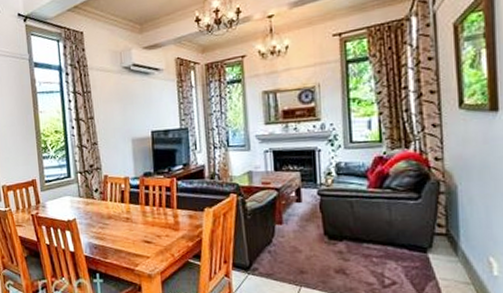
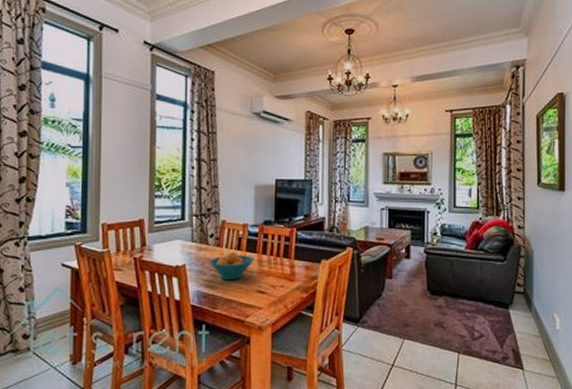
fruit bowl: none [96,205,138,232] -> present [209,252,255,281]

